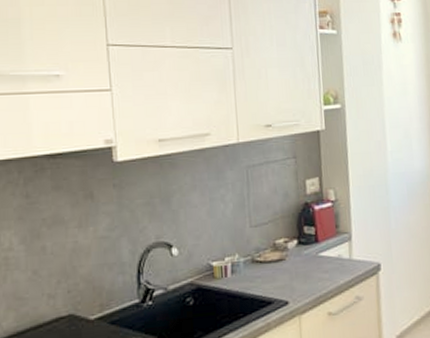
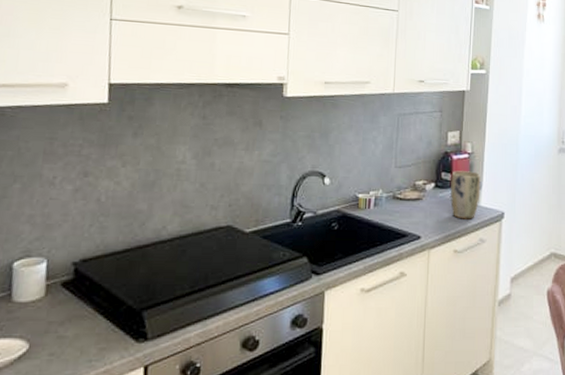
plant pot: none [315,221,351,277] -> present [450,171,481,219]

